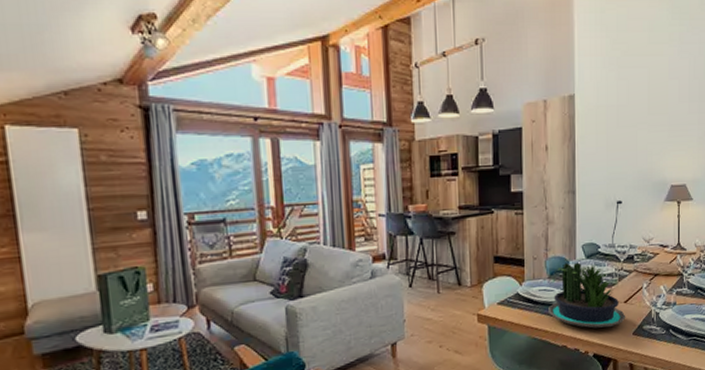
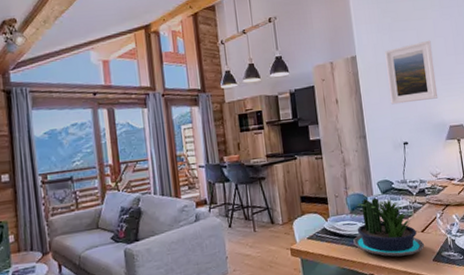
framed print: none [607,81,663,156] -> present [385,40,438,105]

